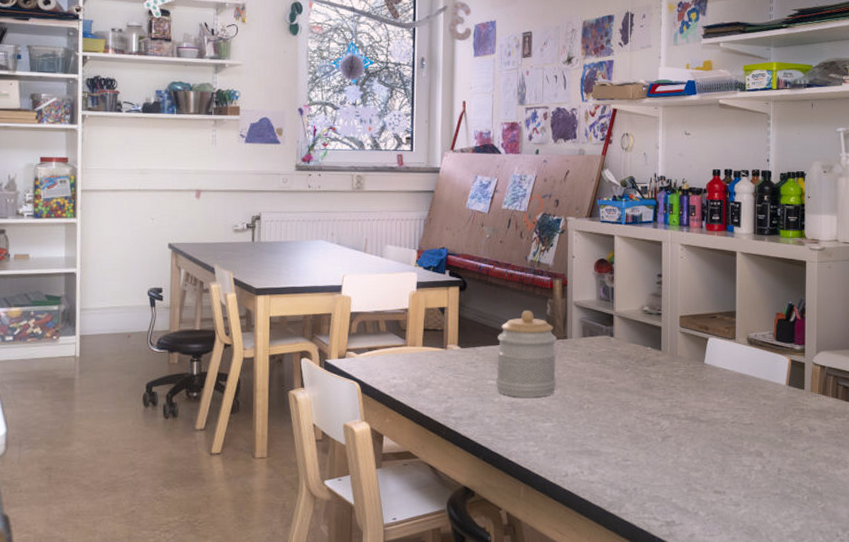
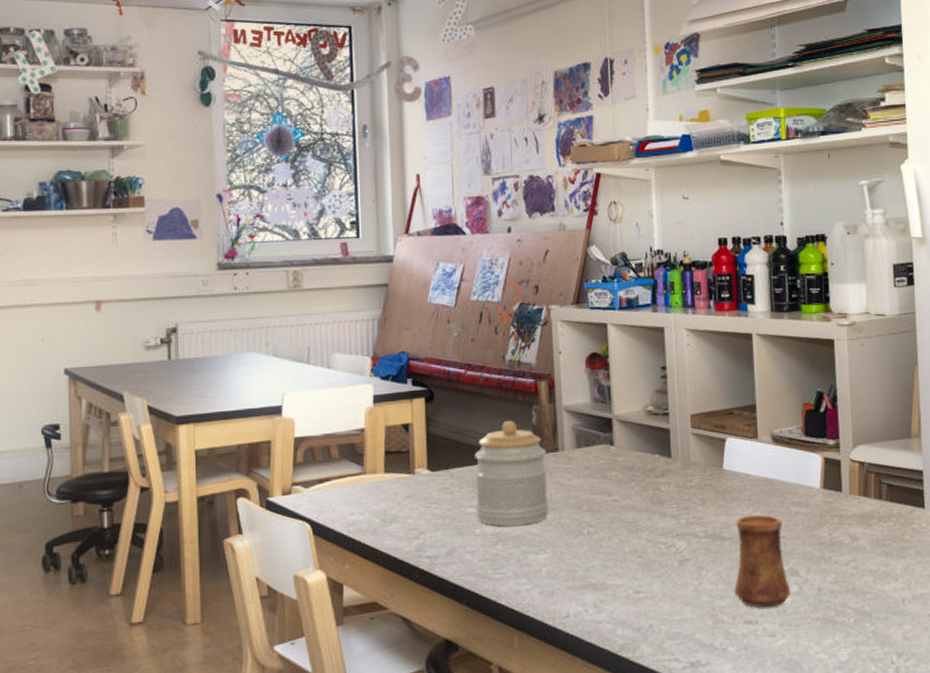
cup: none [707,404,755,482] -> present [734,515,791,608]

